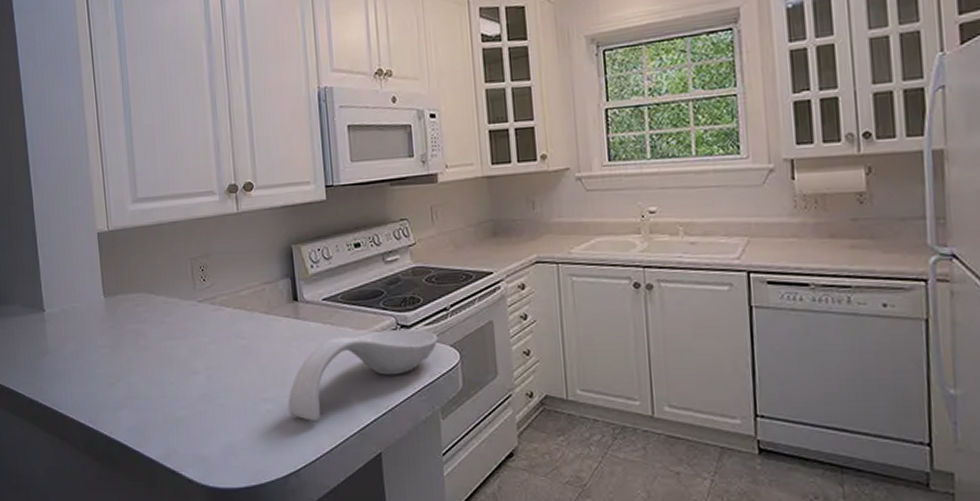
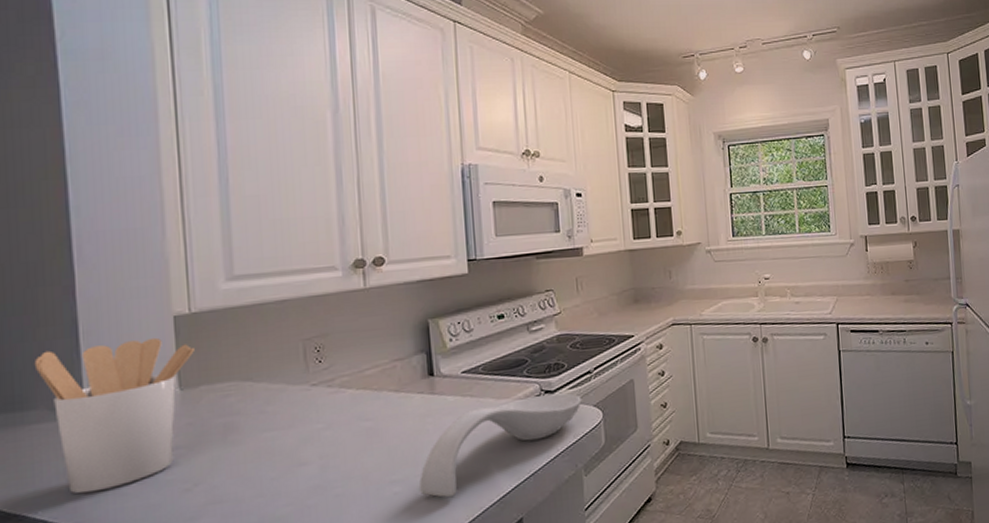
utensil holder: none [11,250,113,377] -> present [34,337,194,494]

